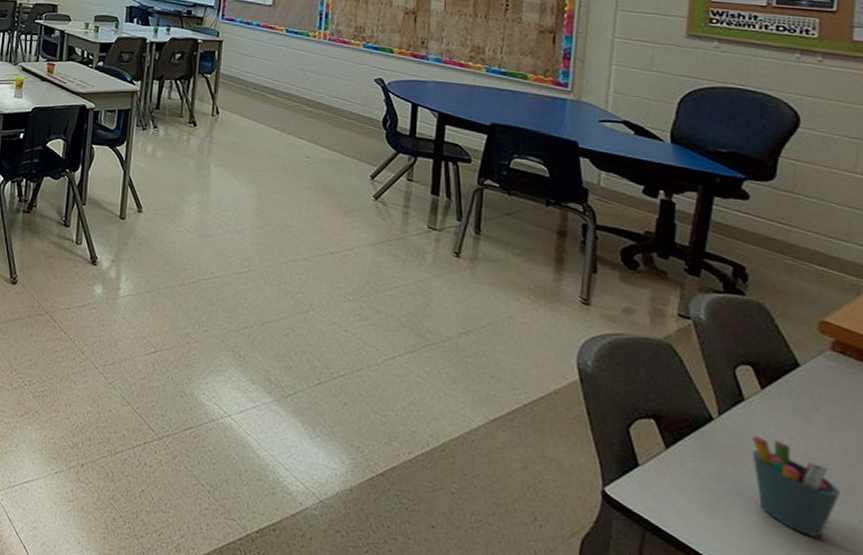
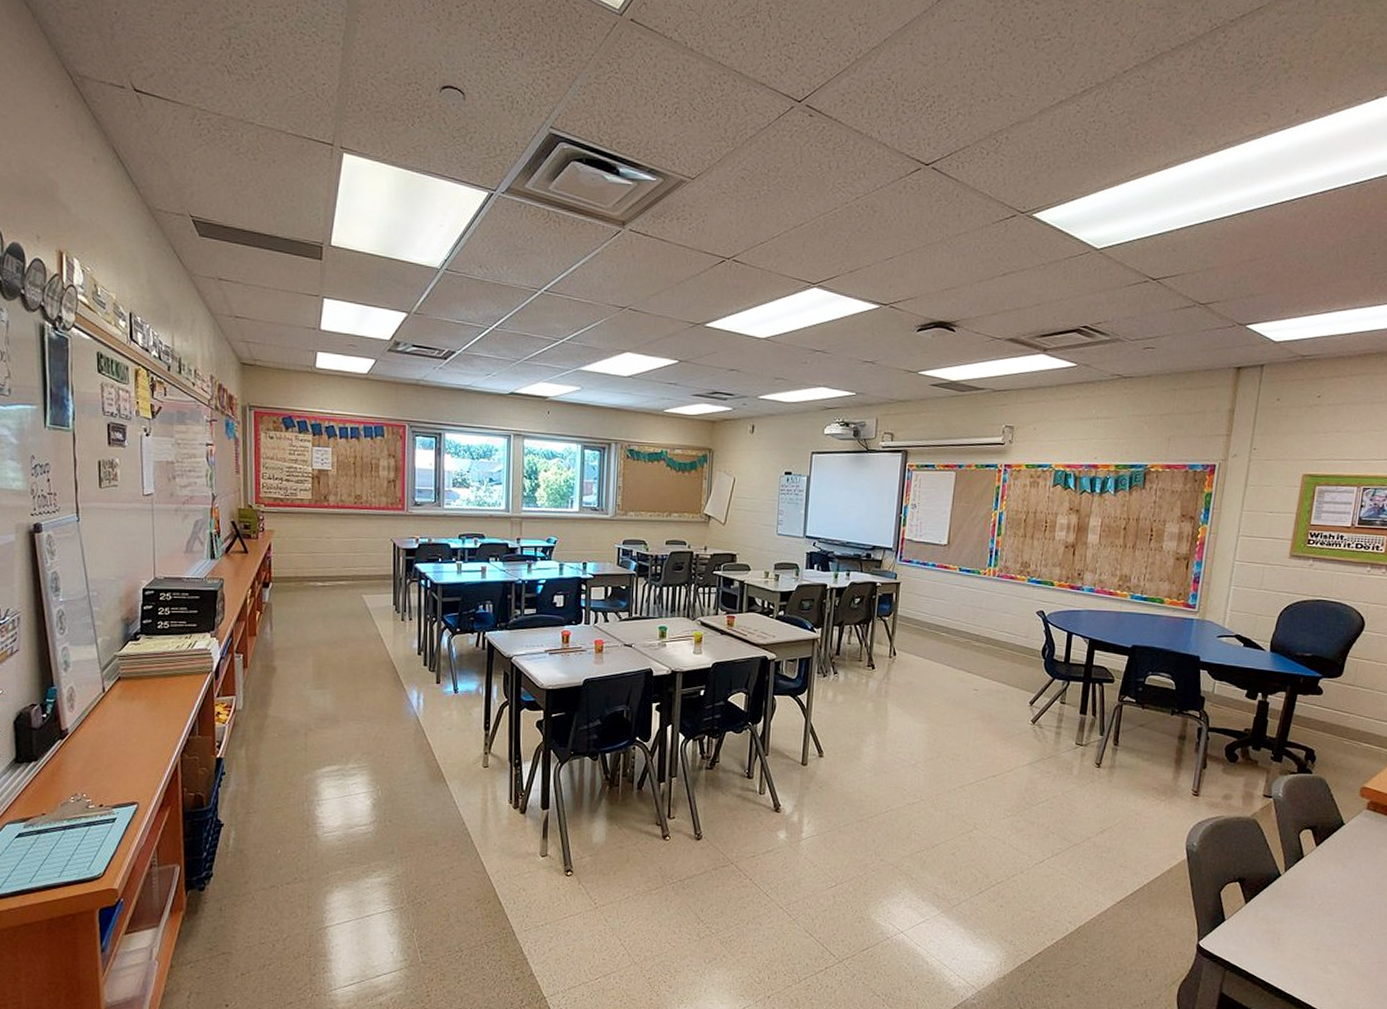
pen holder: present [751,436,841,538] -> none [1305,884,1362,954]

